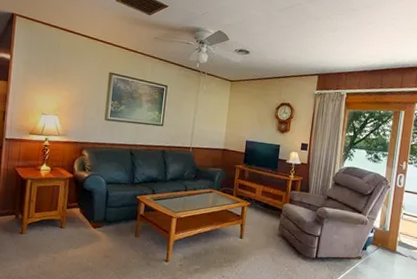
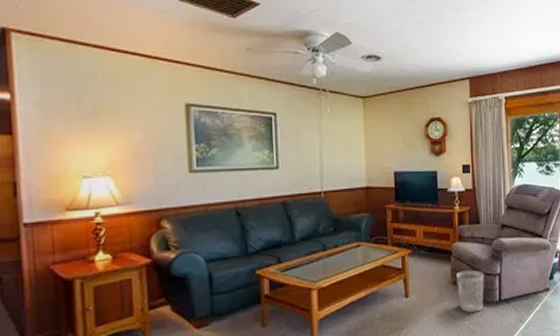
wastebasket: none [282,227,306,263] -> present [456,270,484,313]

